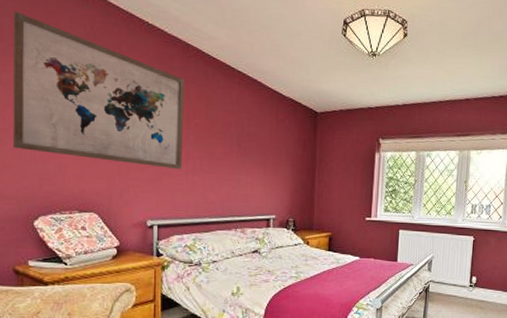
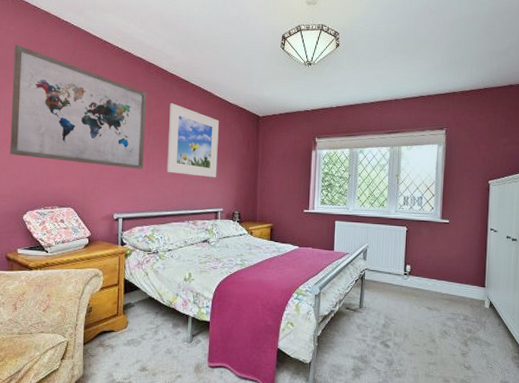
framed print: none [210,93,271,181] -> present [167,103,219,178]

